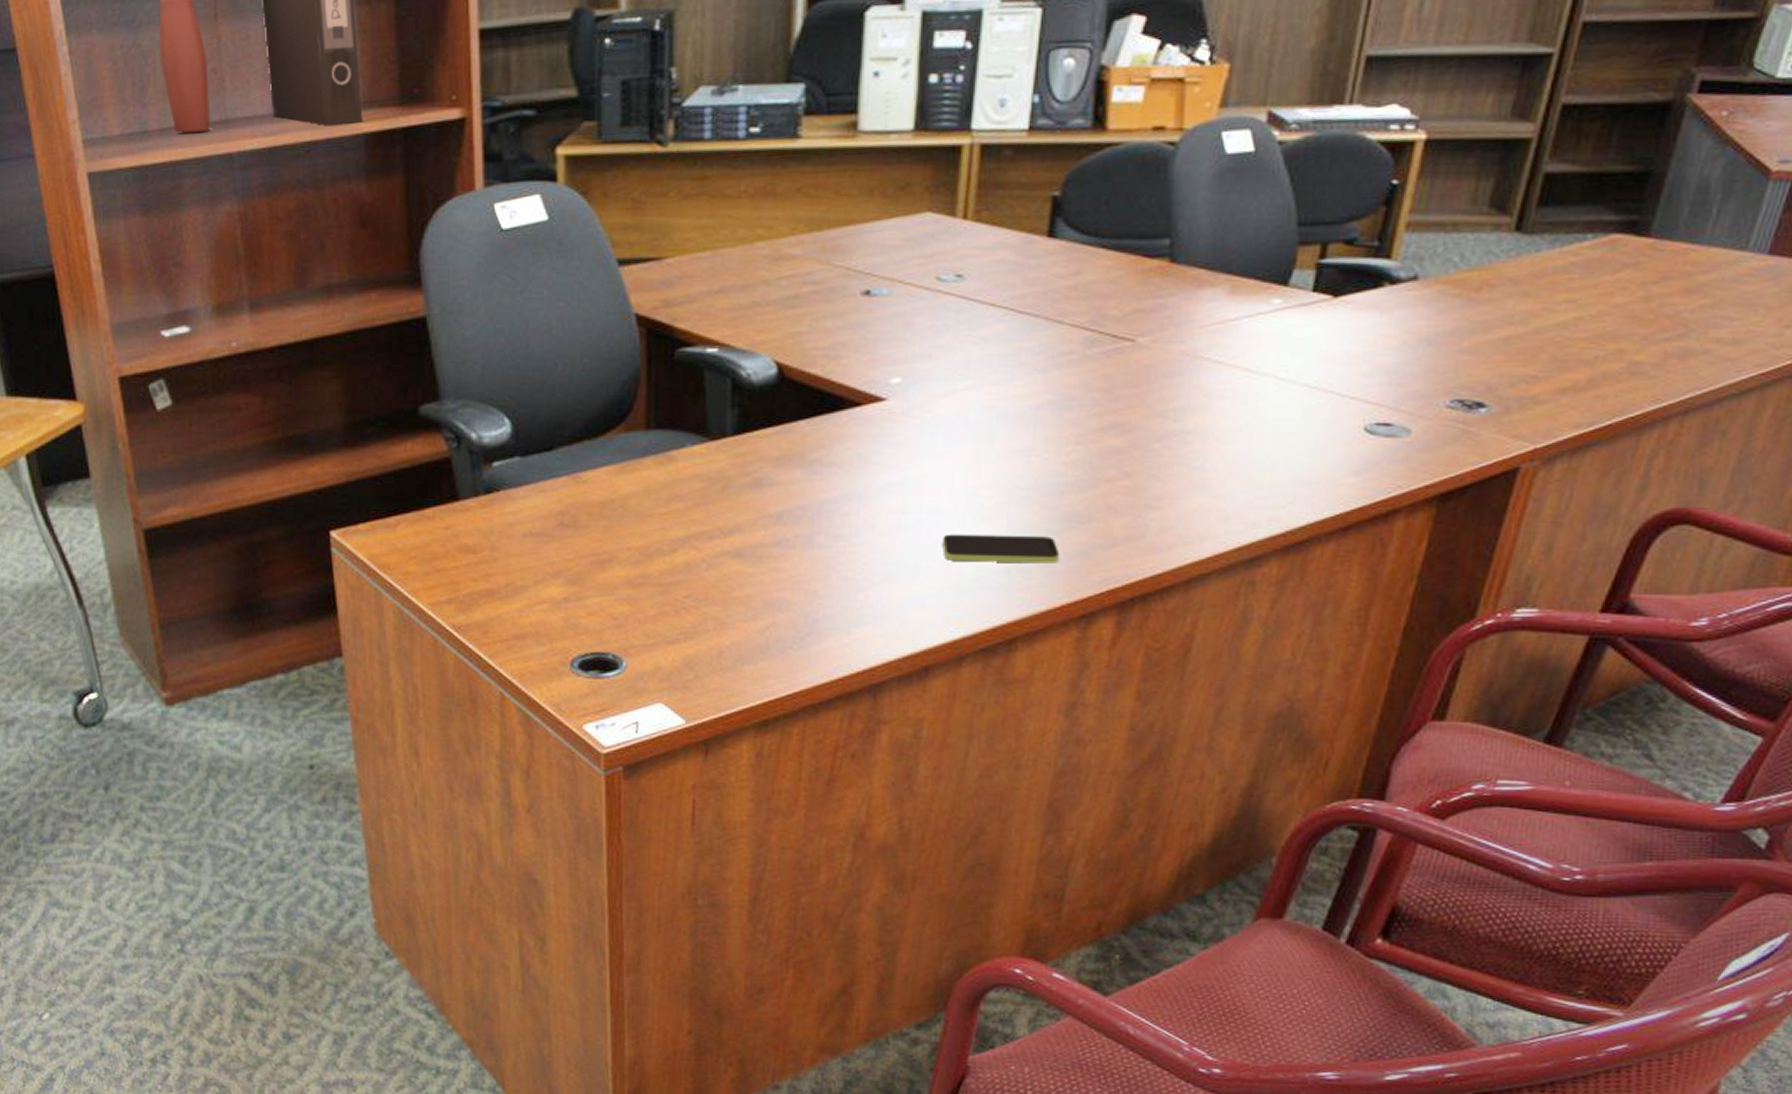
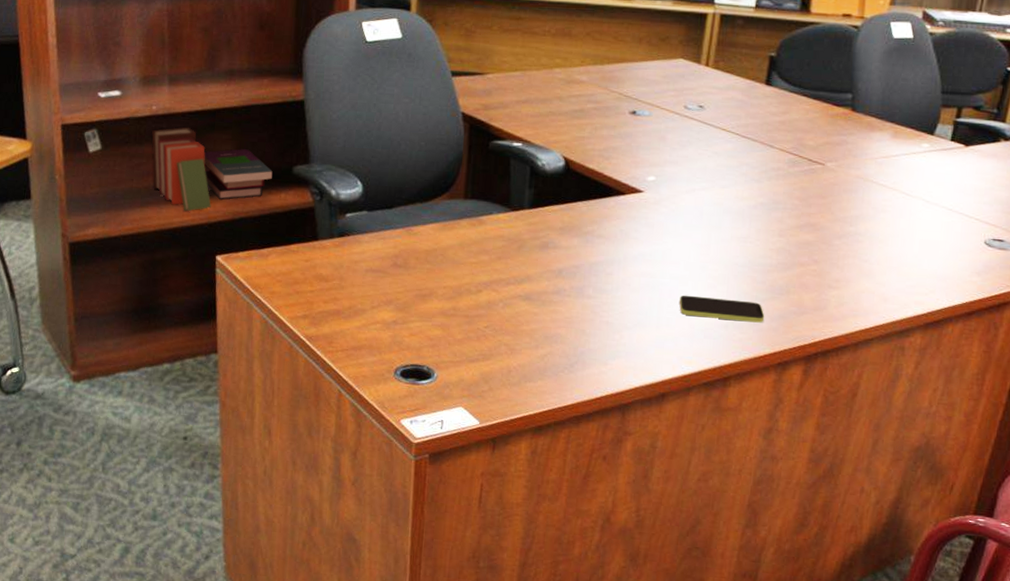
books: none [234,365,318,477] -> present [152,127,211,211]
books: none [302,388,394,457] -> present [203,149,273,199]

